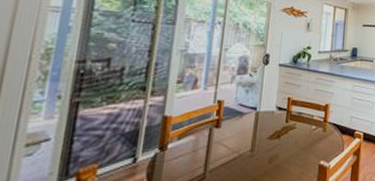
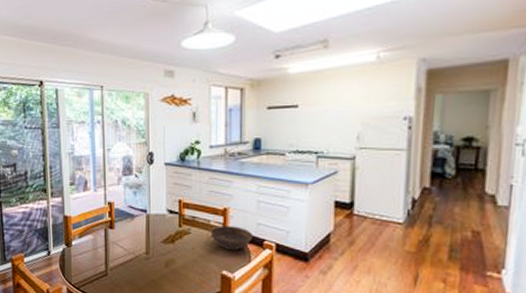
bowl: none [312,120,348,142] -> present [210,226,254,251]

